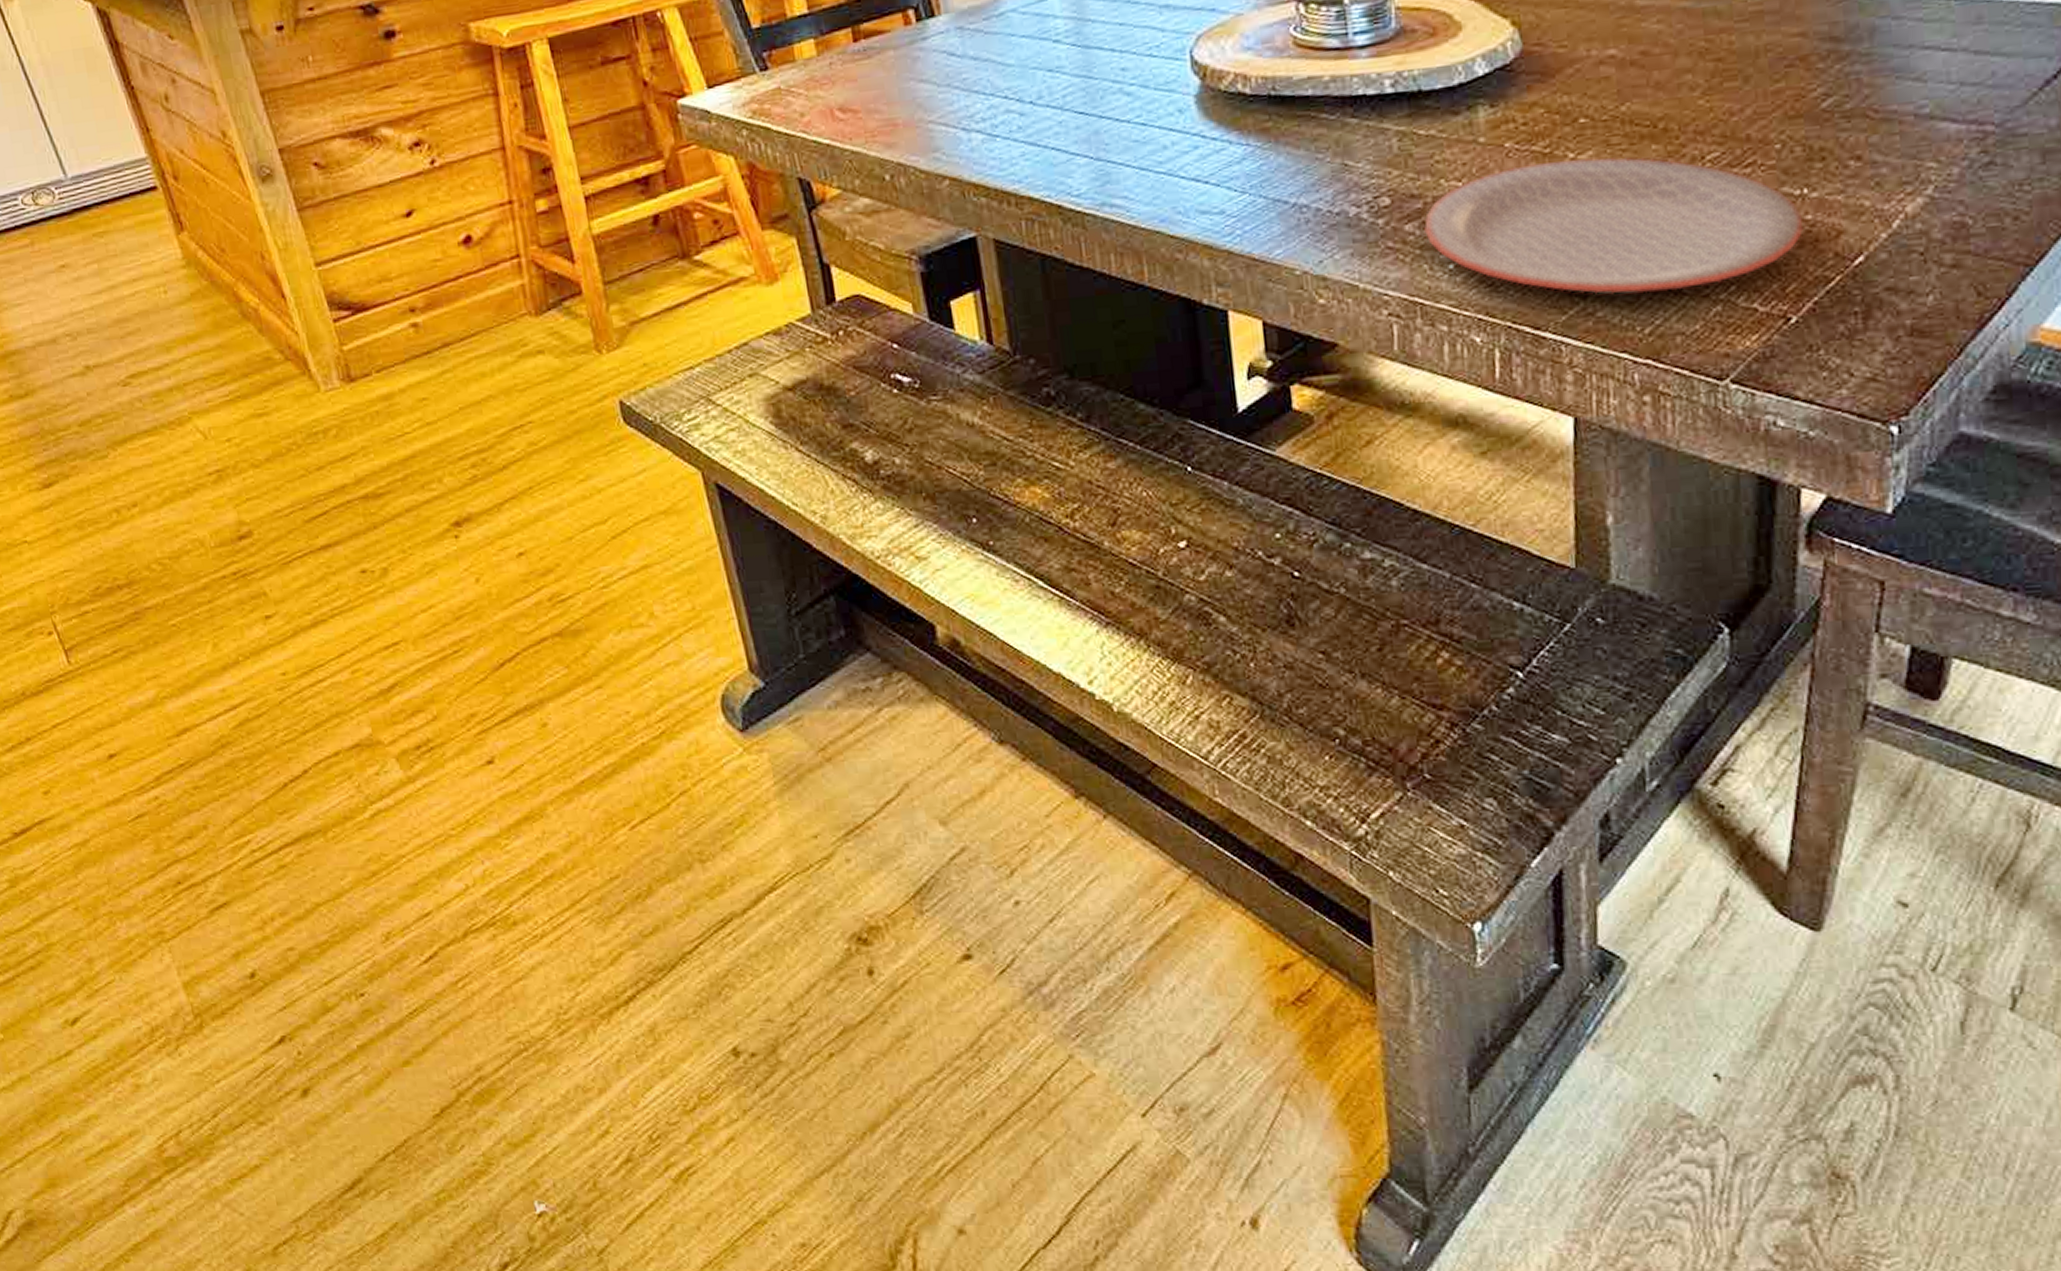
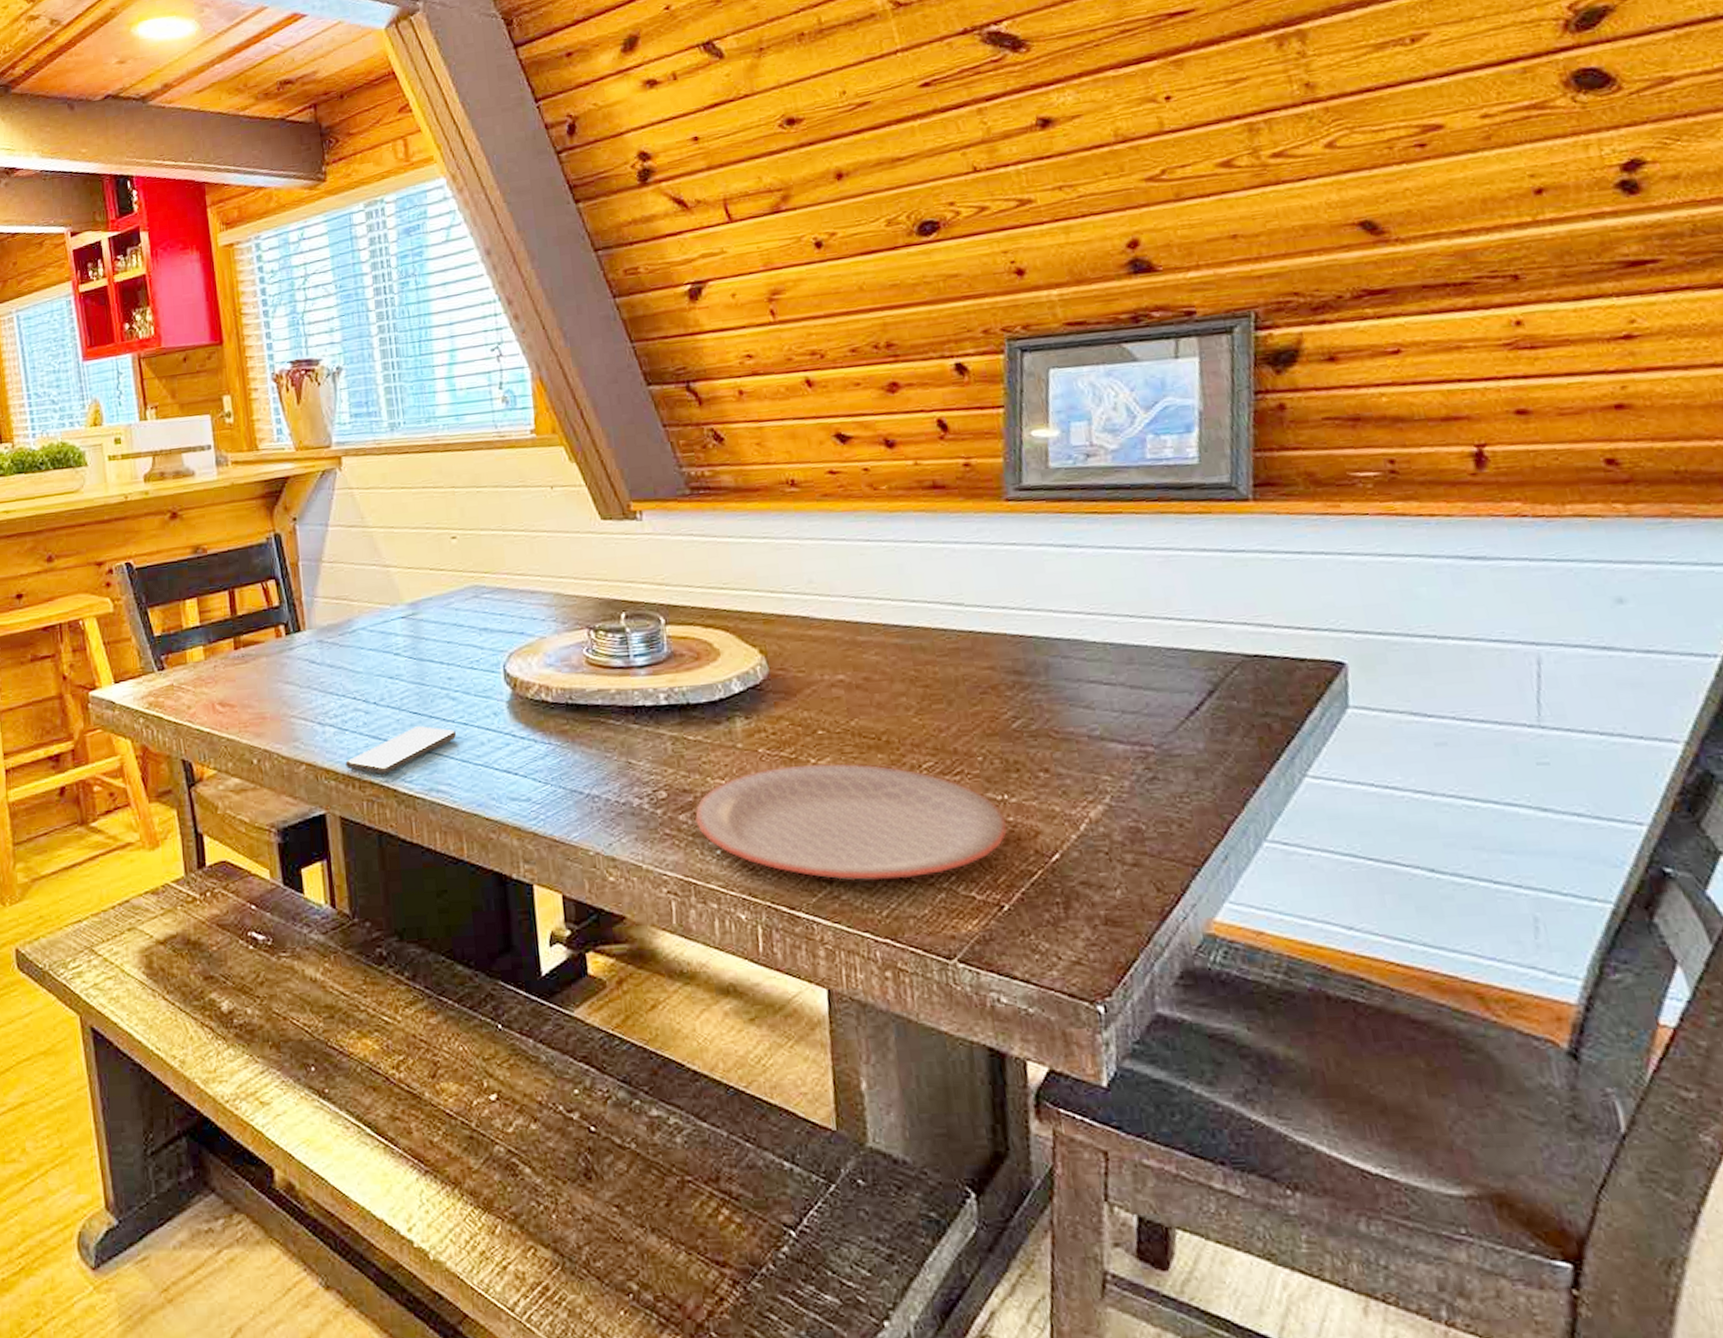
smartphone: none [998,128,1134,188] -> present [345,726,457,775]

